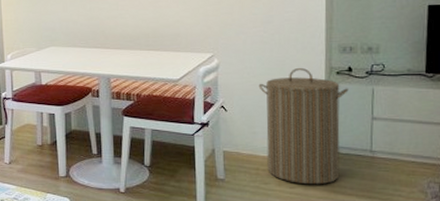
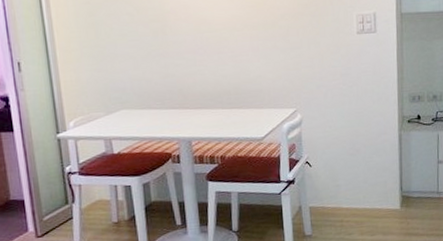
laundry hamper: present [258,67,349,185] -> none [340,118,418,231]

